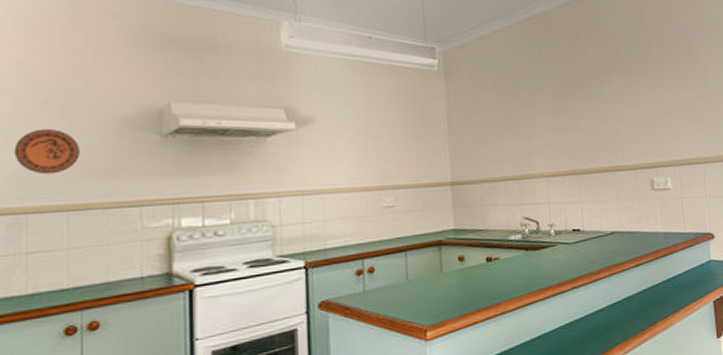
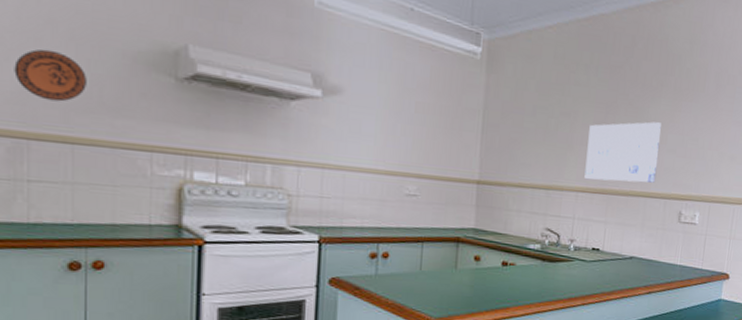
wall art: none [549,99,622,164] -> present [584,121,661,183]

